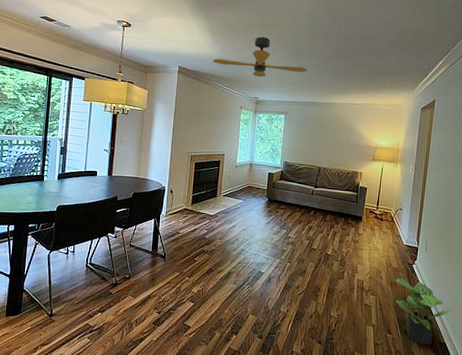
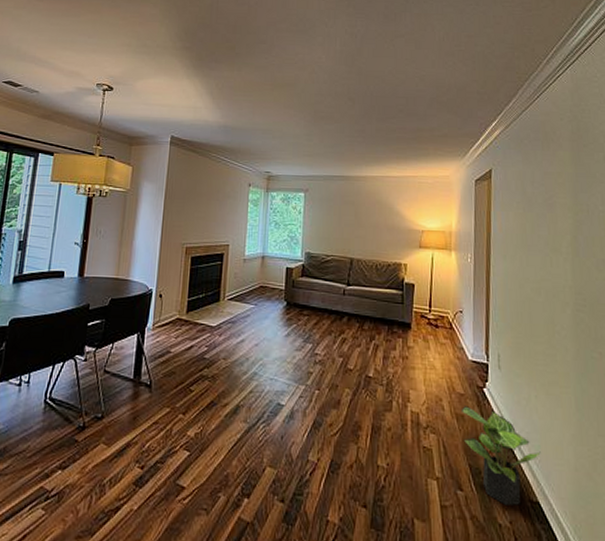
ceiling fan: present [213,36,307,77] -> none [213,98,330,146]

